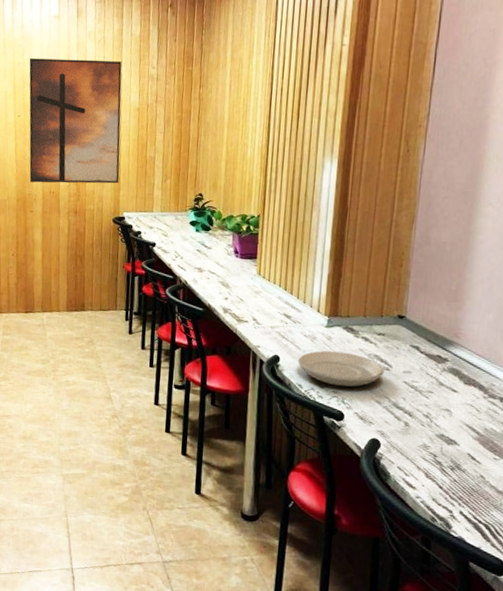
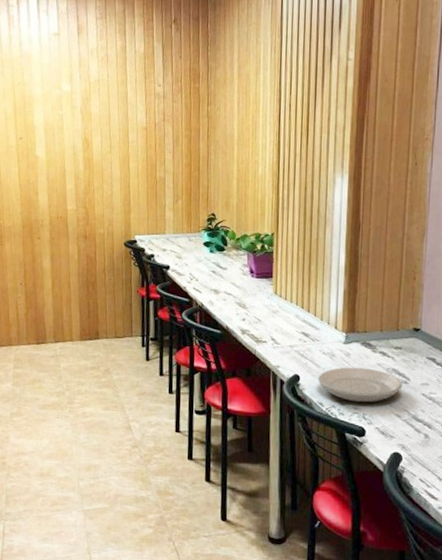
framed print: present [29,58,122,184] -> none [29,78,129,208]

